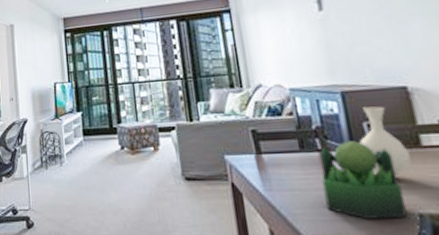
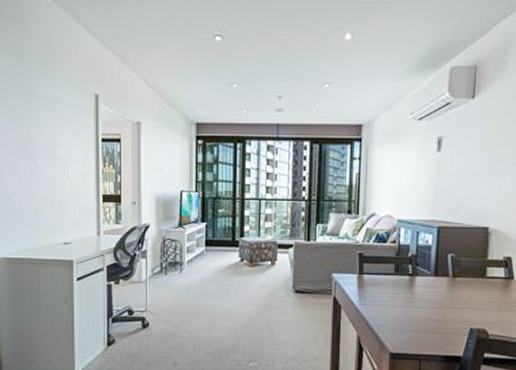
plant: present [319,141,408,219] -> none [405,269,464,331]
vase: present [359,106,412,179] -> none [441,242,476,301]

